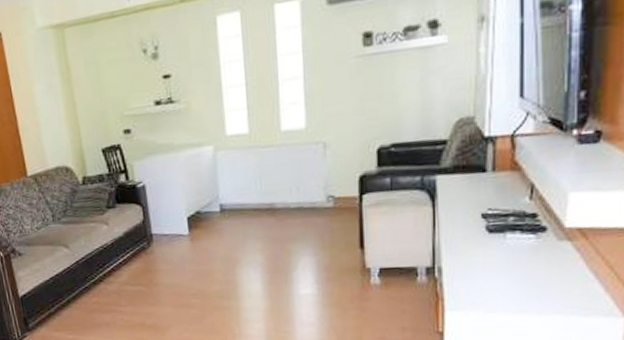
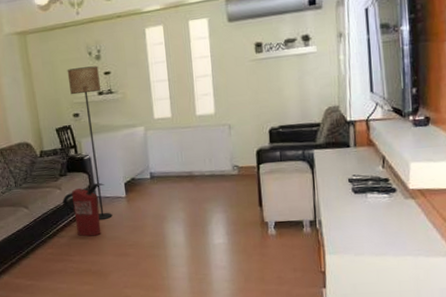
fire extinguisher: none [110,217,162,283] -> present [62,183,105,237]
floor lamp: none [115,67,172,264] -> present [67,65,112,221]

